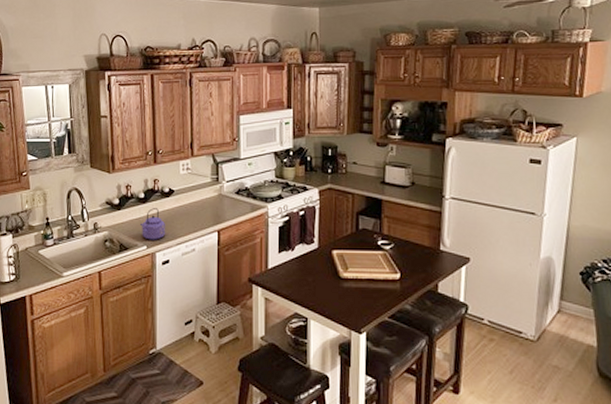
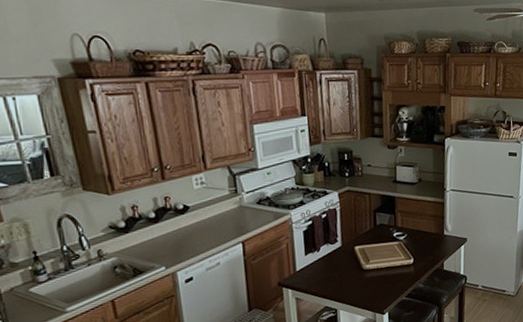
kettle: present [140,208,166,240] -> none [155,226,186,260]

